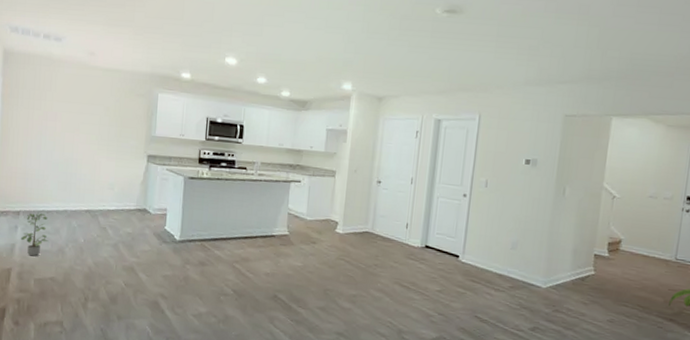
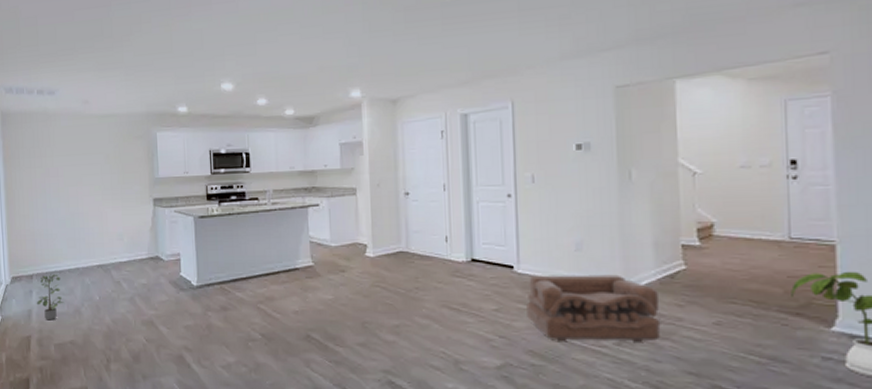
dog bed: none [463,265,570,330] -> present [526,274,661,342]

